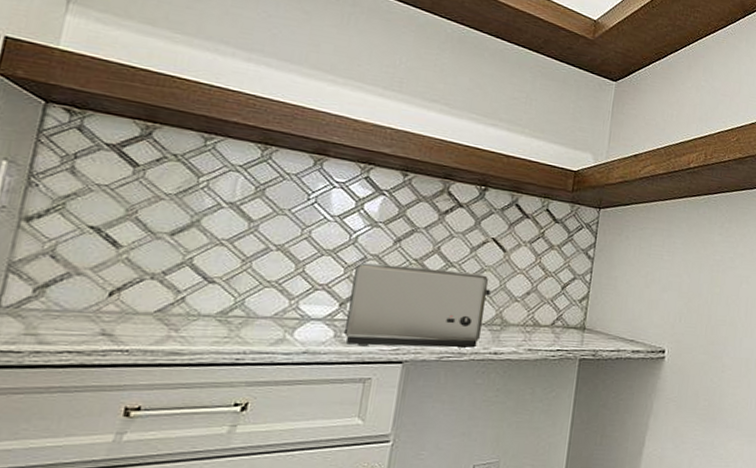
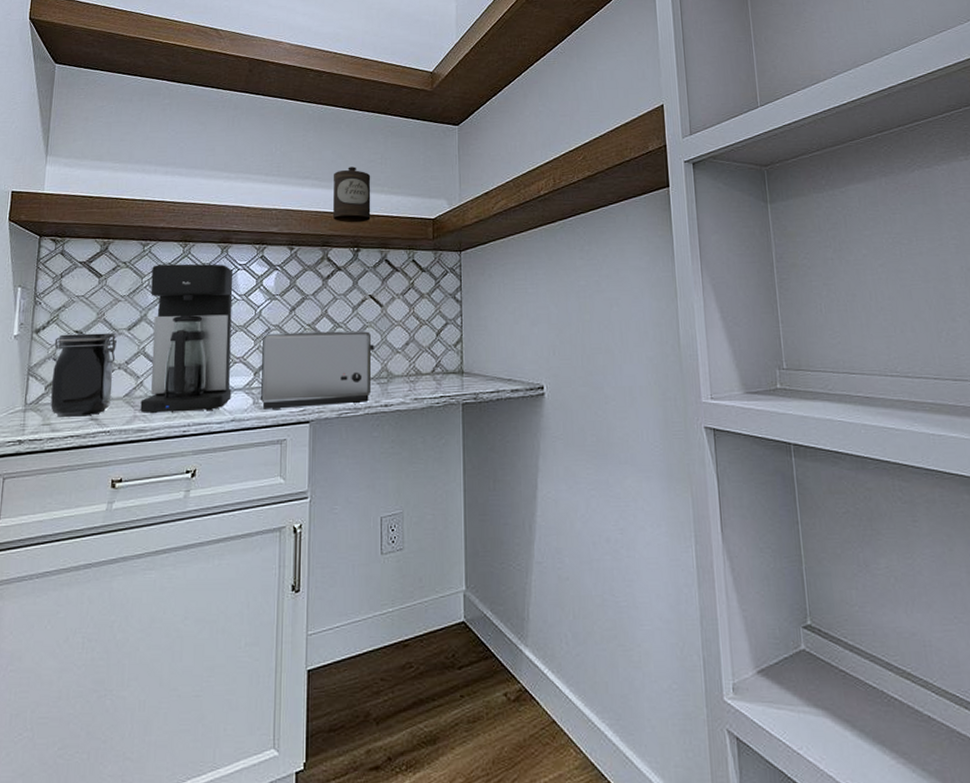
jar: none [39,227,152,330] -> present [50,332,117,417]
coffee maker: none [177,164,327,340] -> present [140,264,234,414]
canister: none [461,99,512,161] -> present [333,166,371,223]

